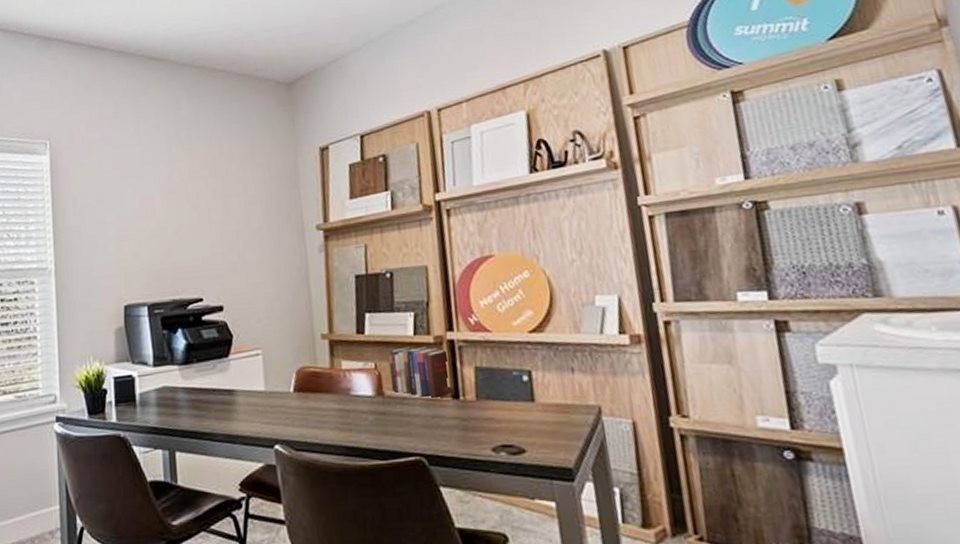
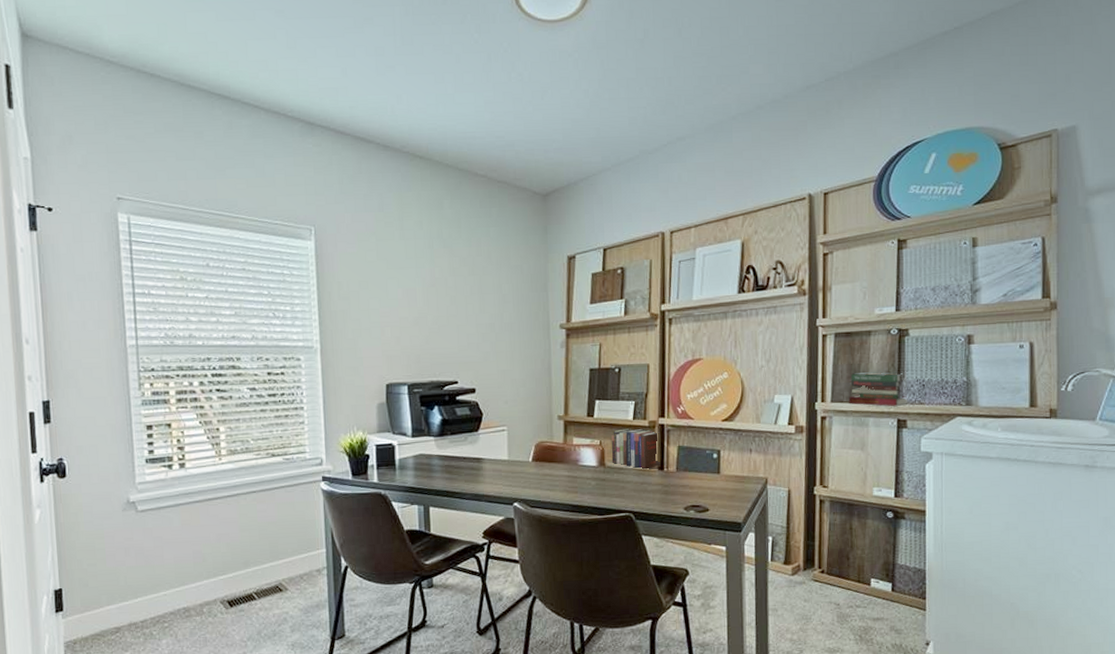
books: none [696,258,786,304] -> present [849,372,908,407]

